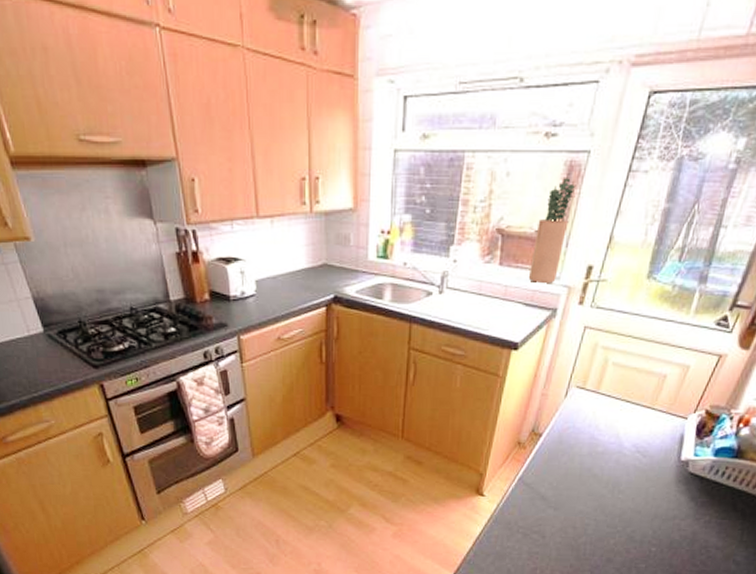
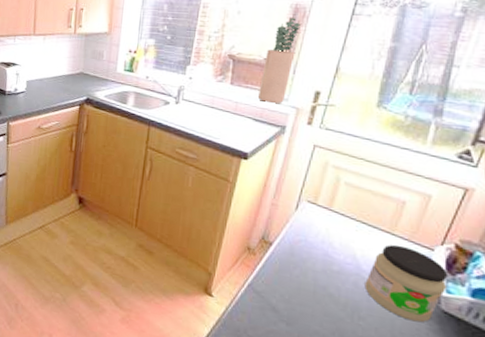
jar: none [625,418,698,487] -> present [364,244,449,322]

